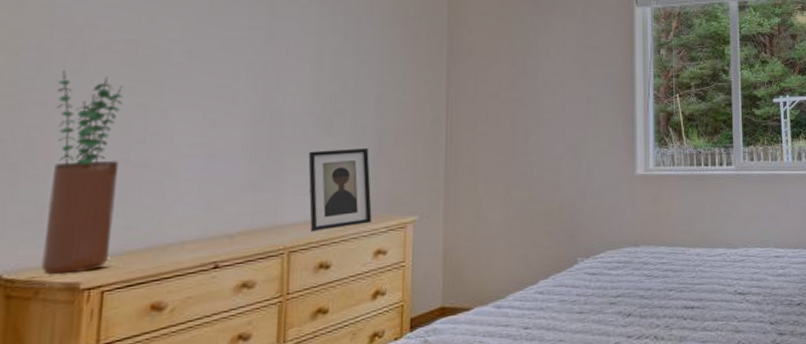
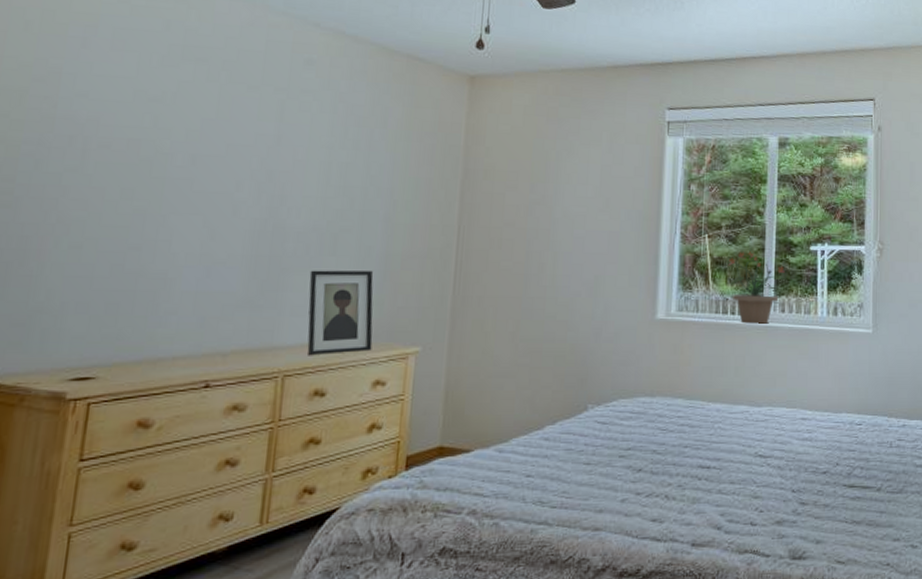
vase: present [42,70,123,274] -> none [28,168,123,381]
potted plant: none [695,107,751,174] -> present [723,252,785,324]

